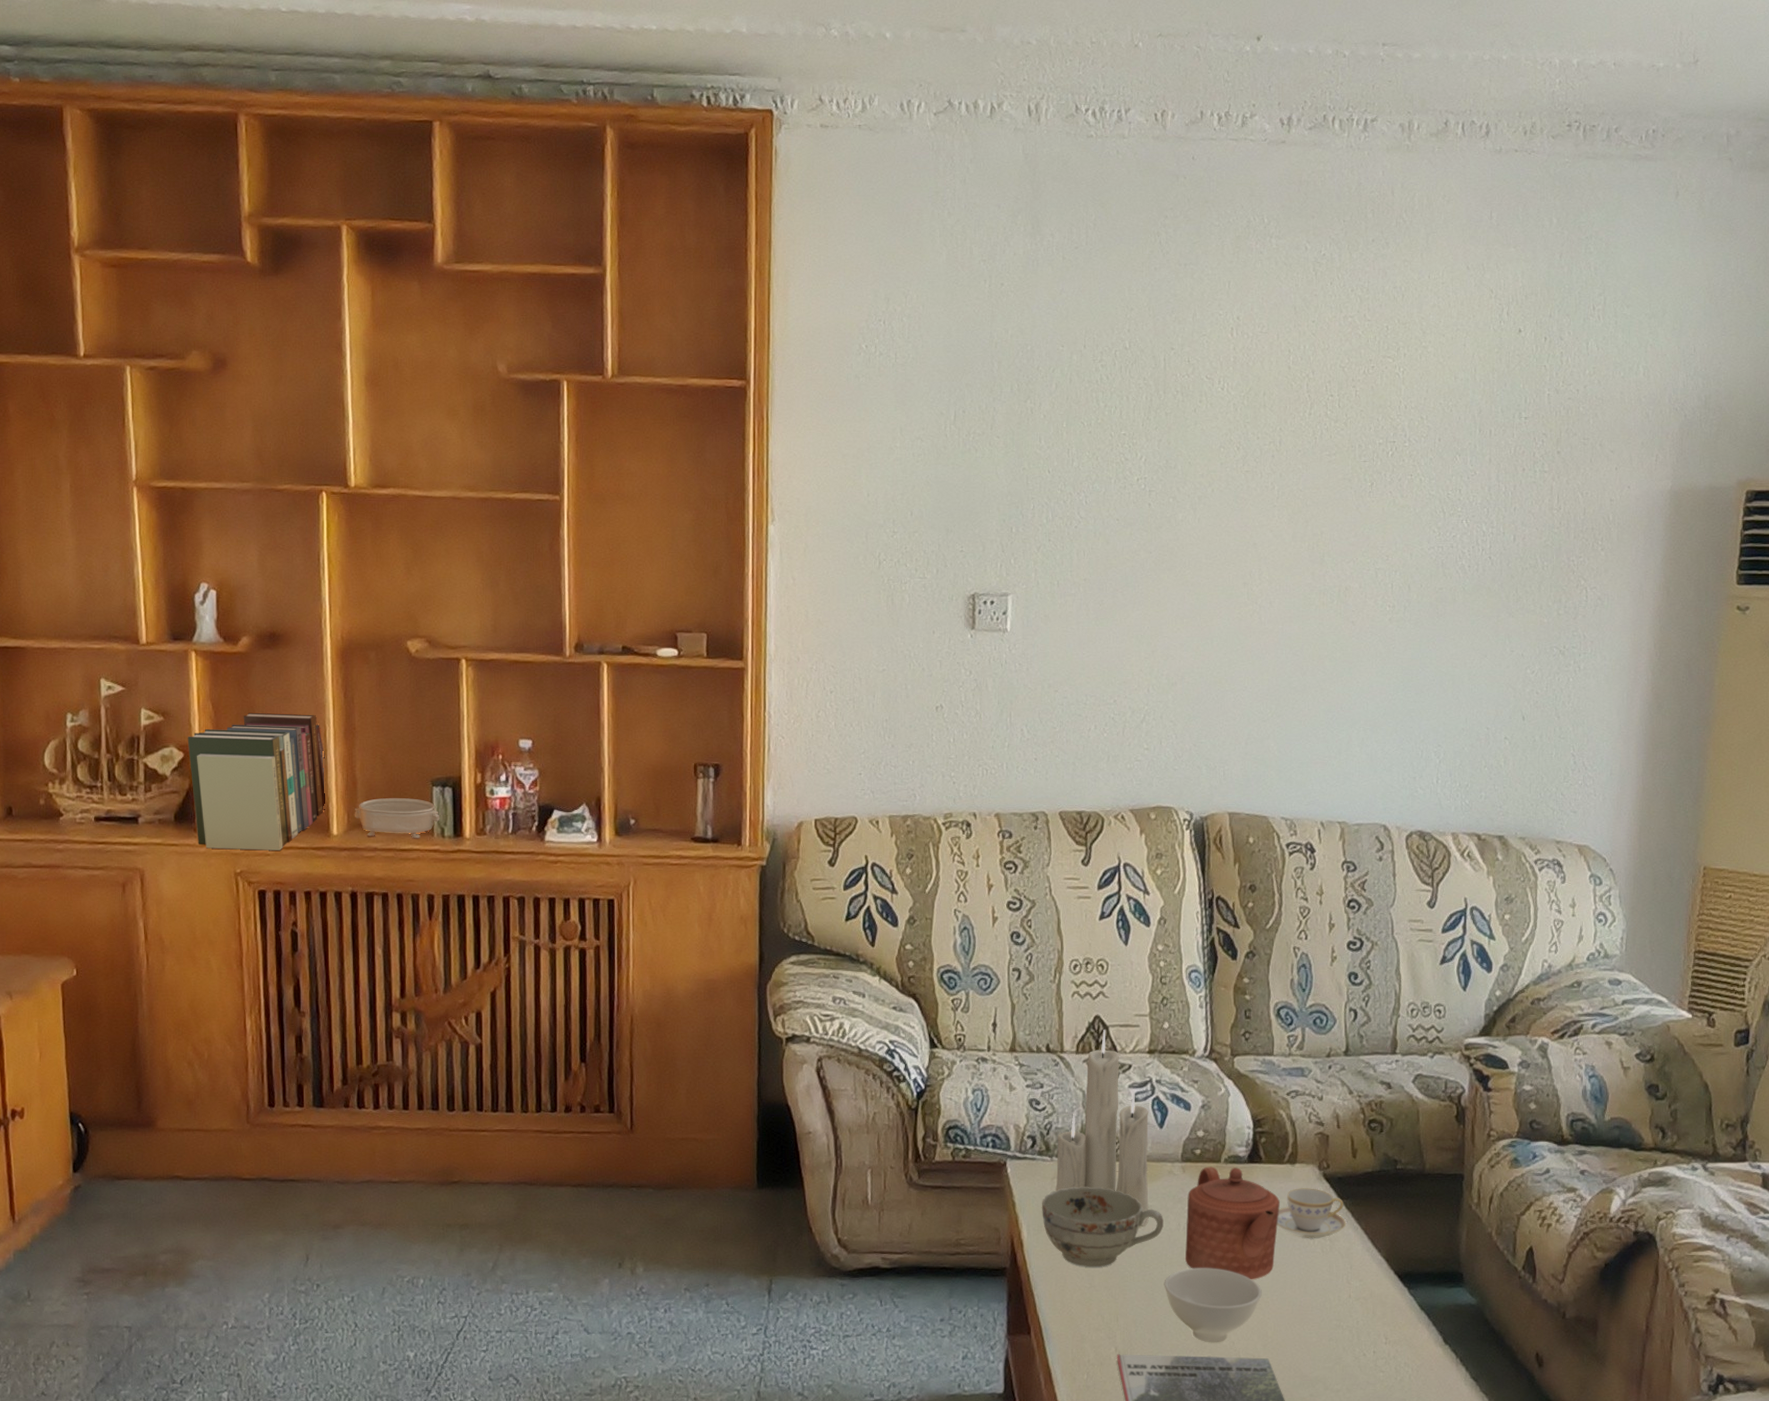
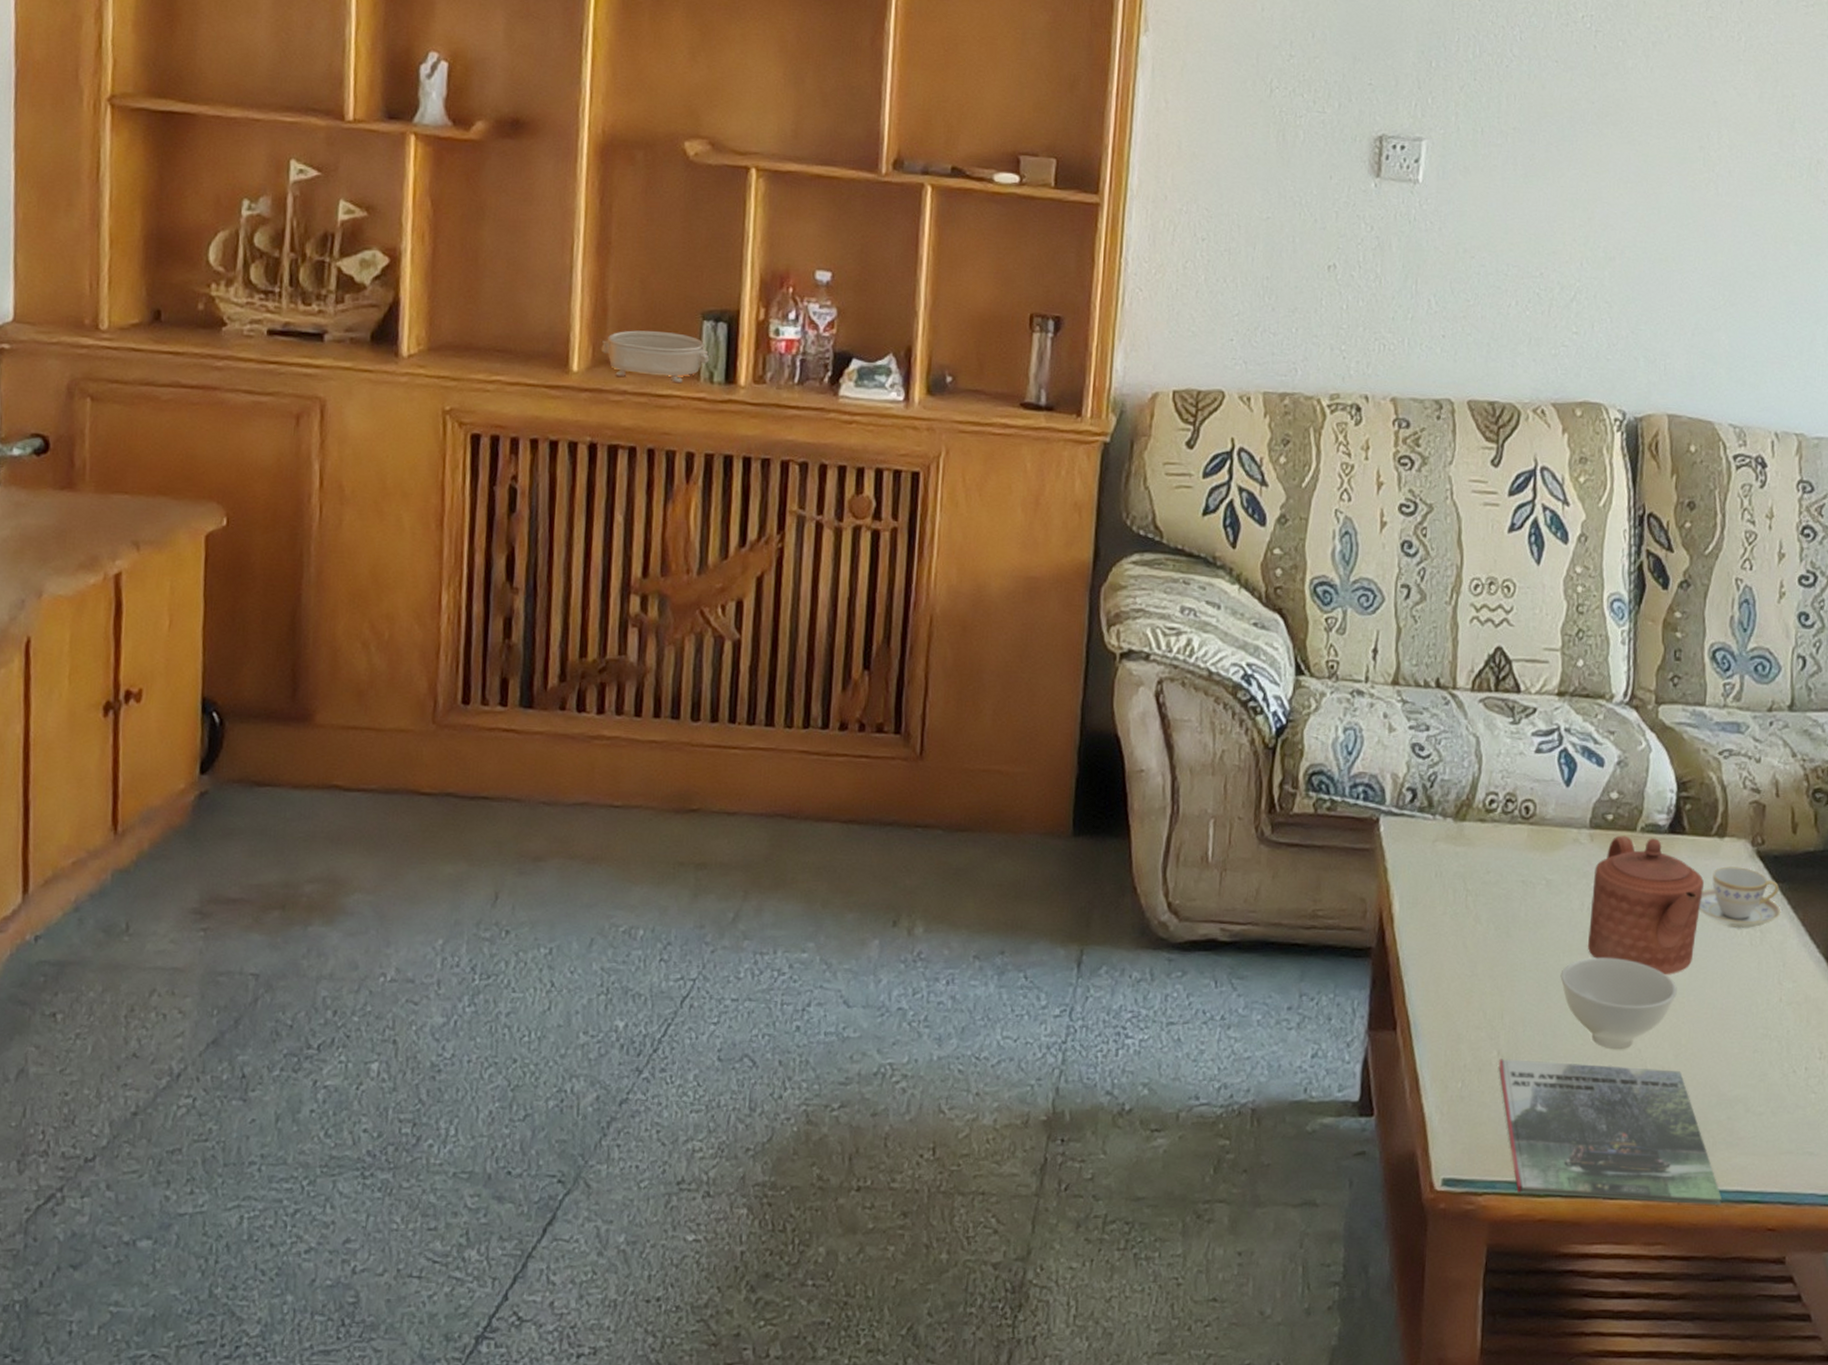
books: present [187,712,325,850] -> none [395,214,570,386]
teacup: present [1042,1187,1163,1267] -> none [1418,852,1565,952]
candle: present [1055,1030,1149,1226] -> none [1437,664,1554,904]

